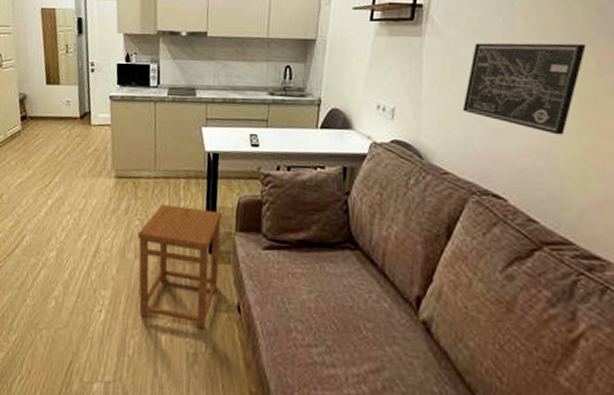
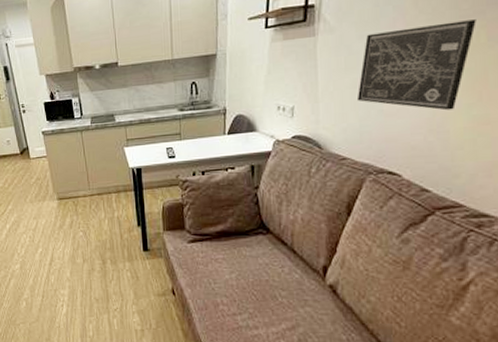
side table: present [138,204,222,329] -> none [83,216,154,311]

